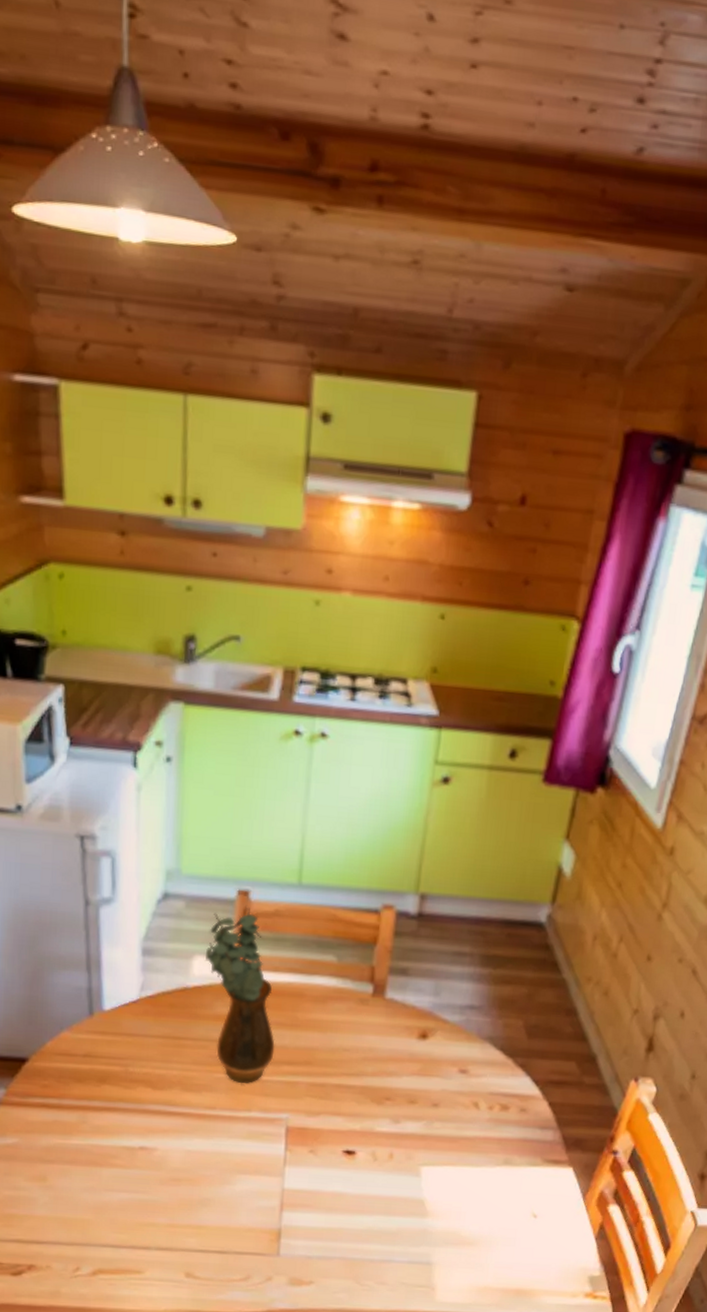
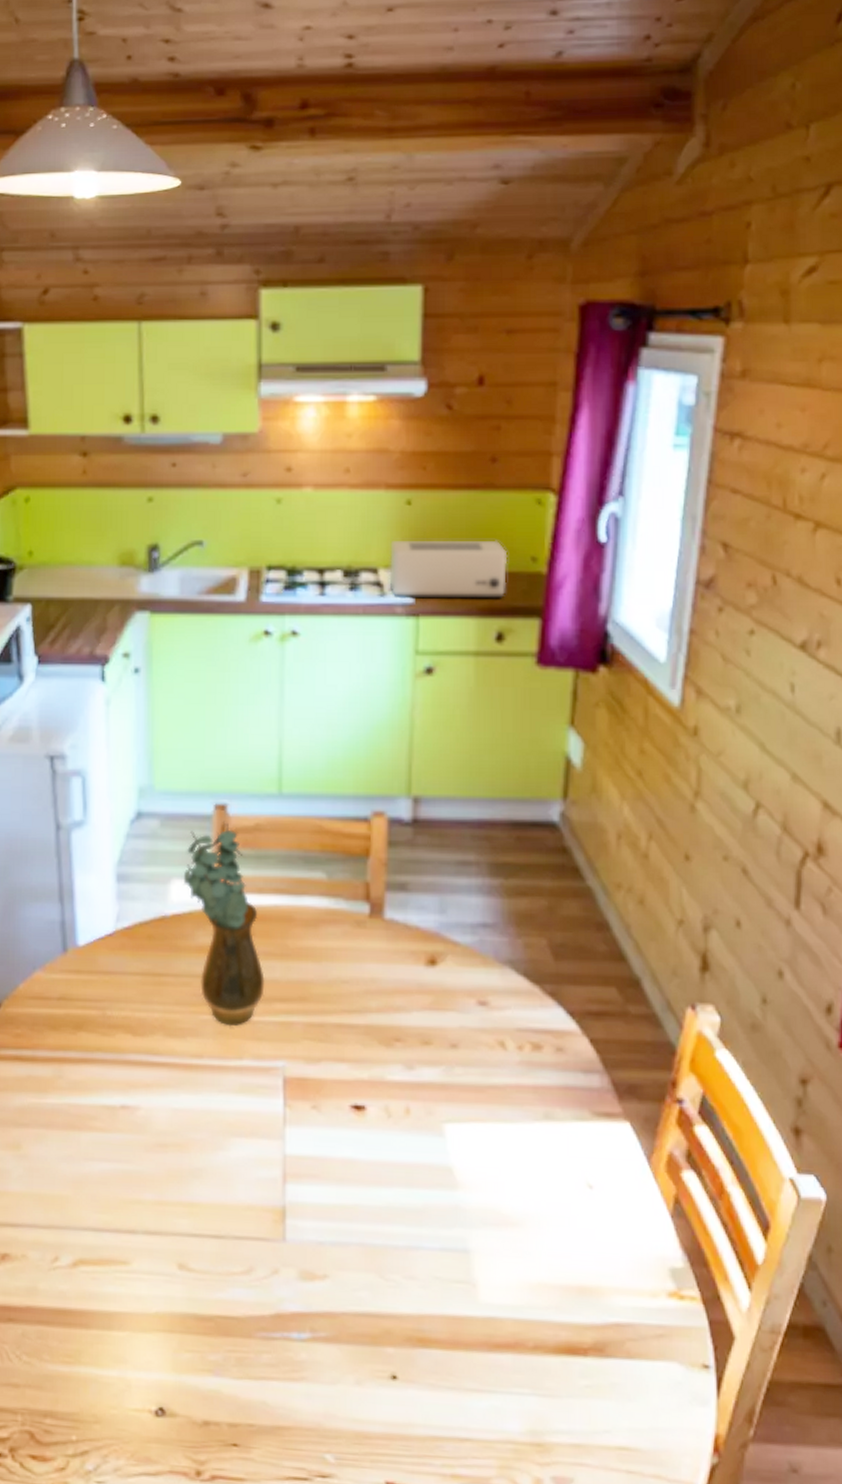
toaster: none [417,653,529,718] -> present [389,540,508,599]

